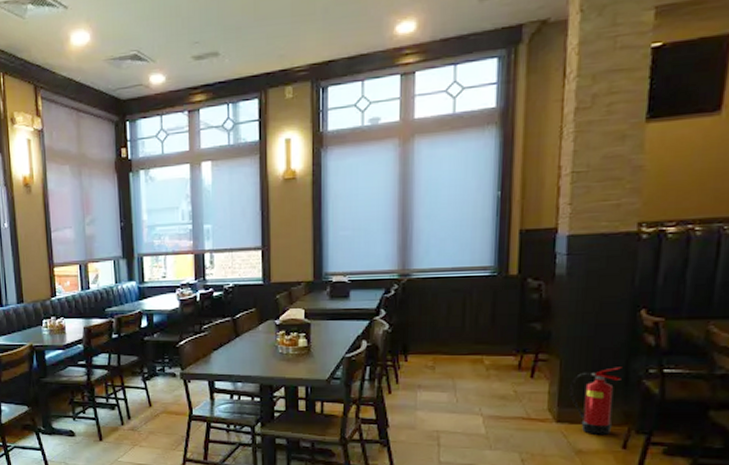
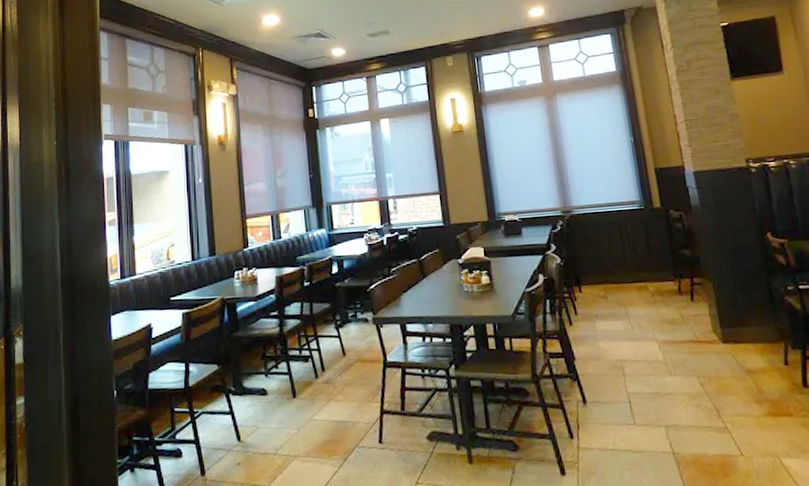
fire extinguisher: present [569,367,622,436] -> none [726,286,771,354]

